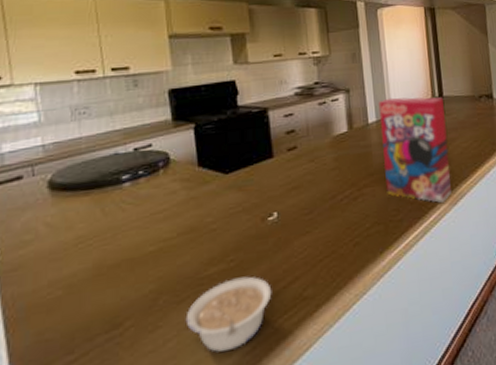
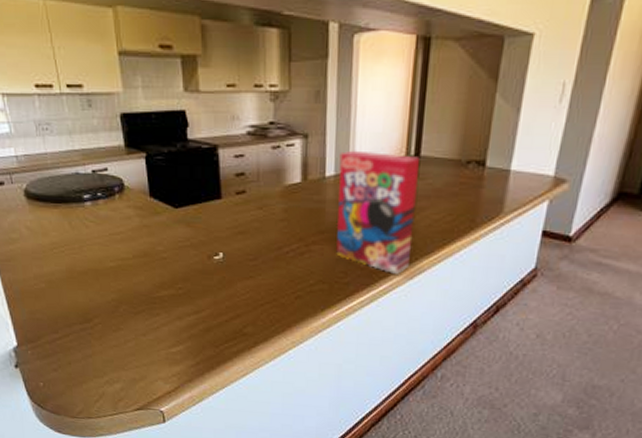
legume: present [185,276,272,352] -> none [141,304,215,360]

